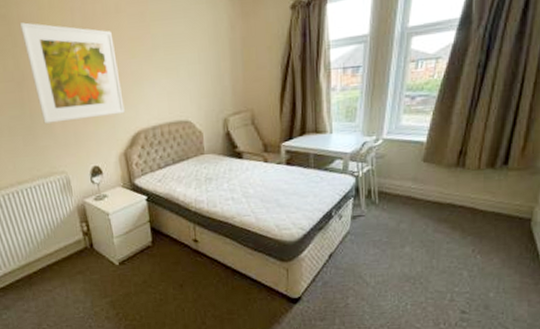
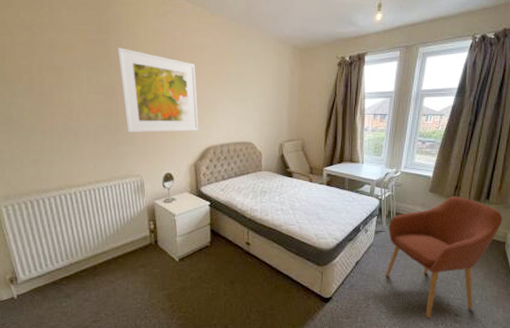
armchair: none [367,164,528,319] -> present [385,196,503,319]

